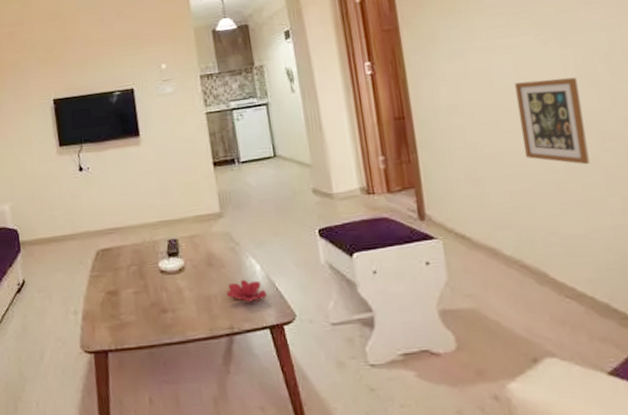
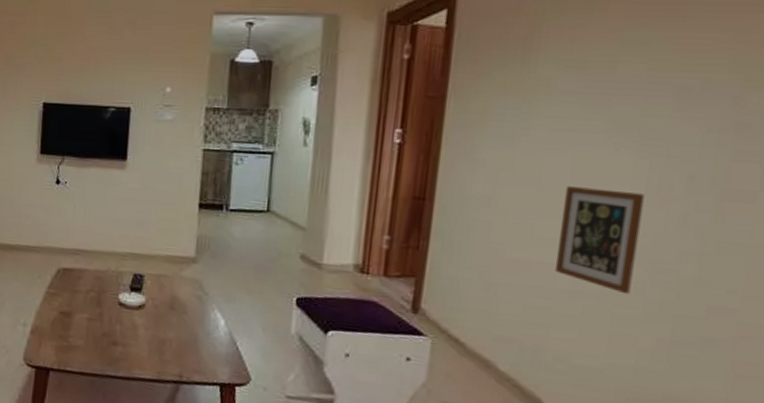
flower: present [226,279,267,302] -> none [182,330,225,355]

